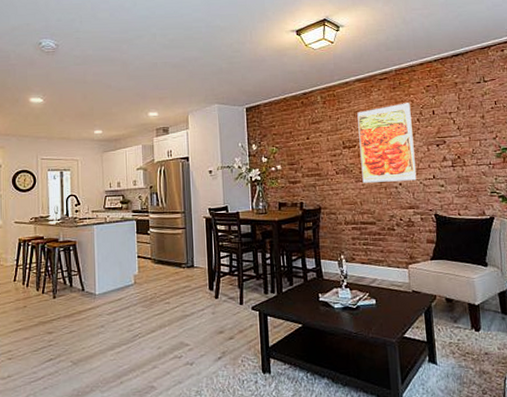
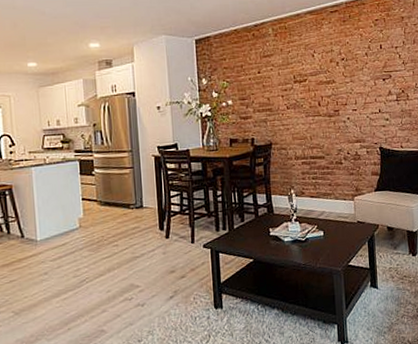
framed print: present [357,102,417,183] -> none [308,36,364,118]

